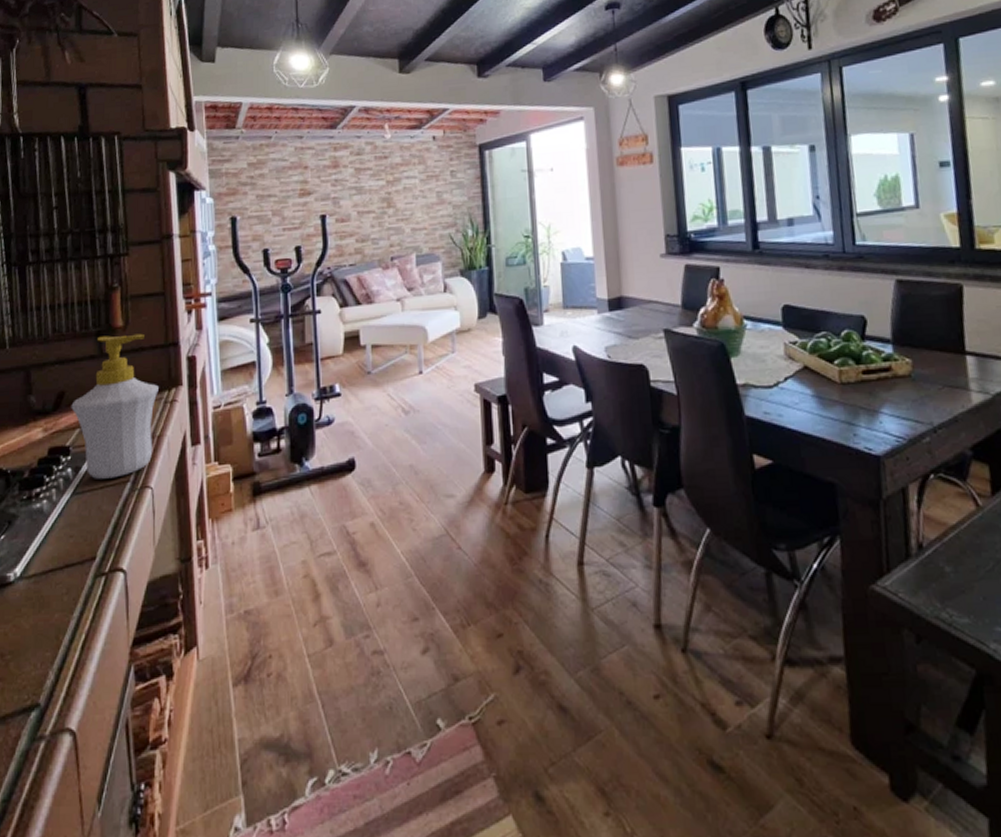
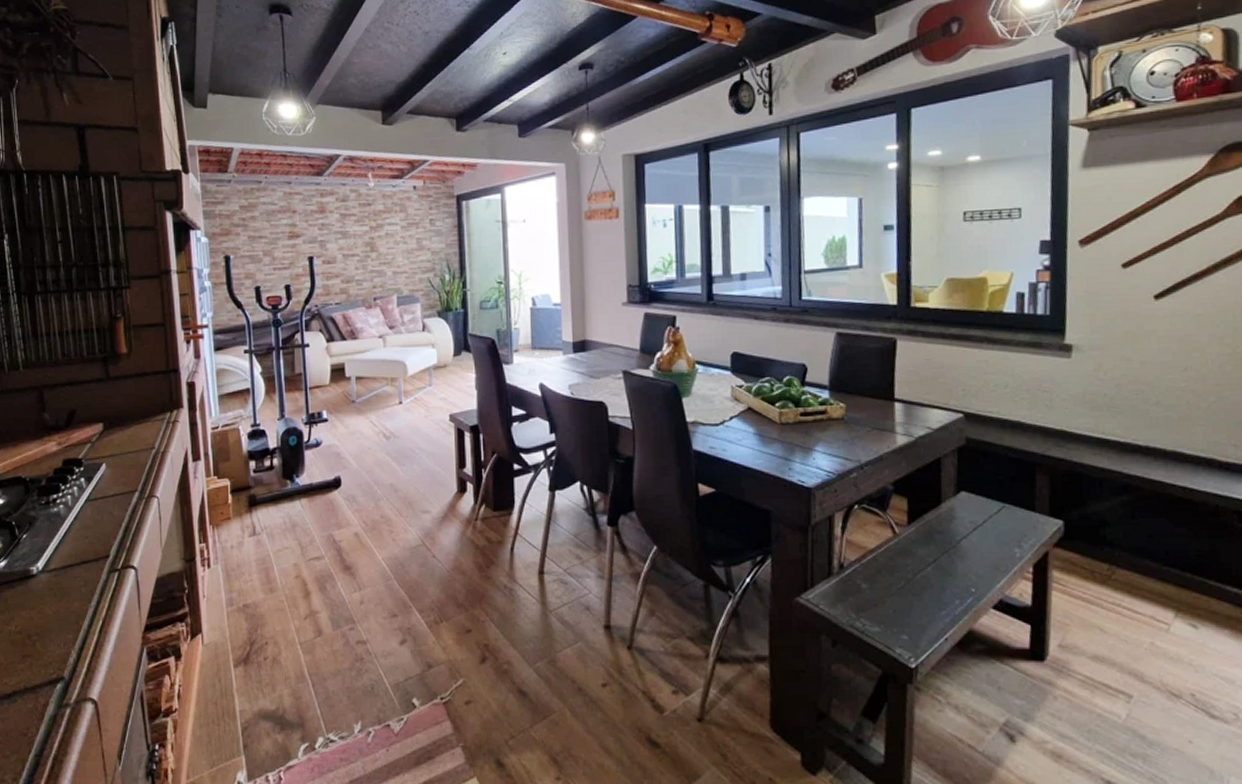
soap bottle: present [71,333,159,479] -> none [82,360,161,488]

